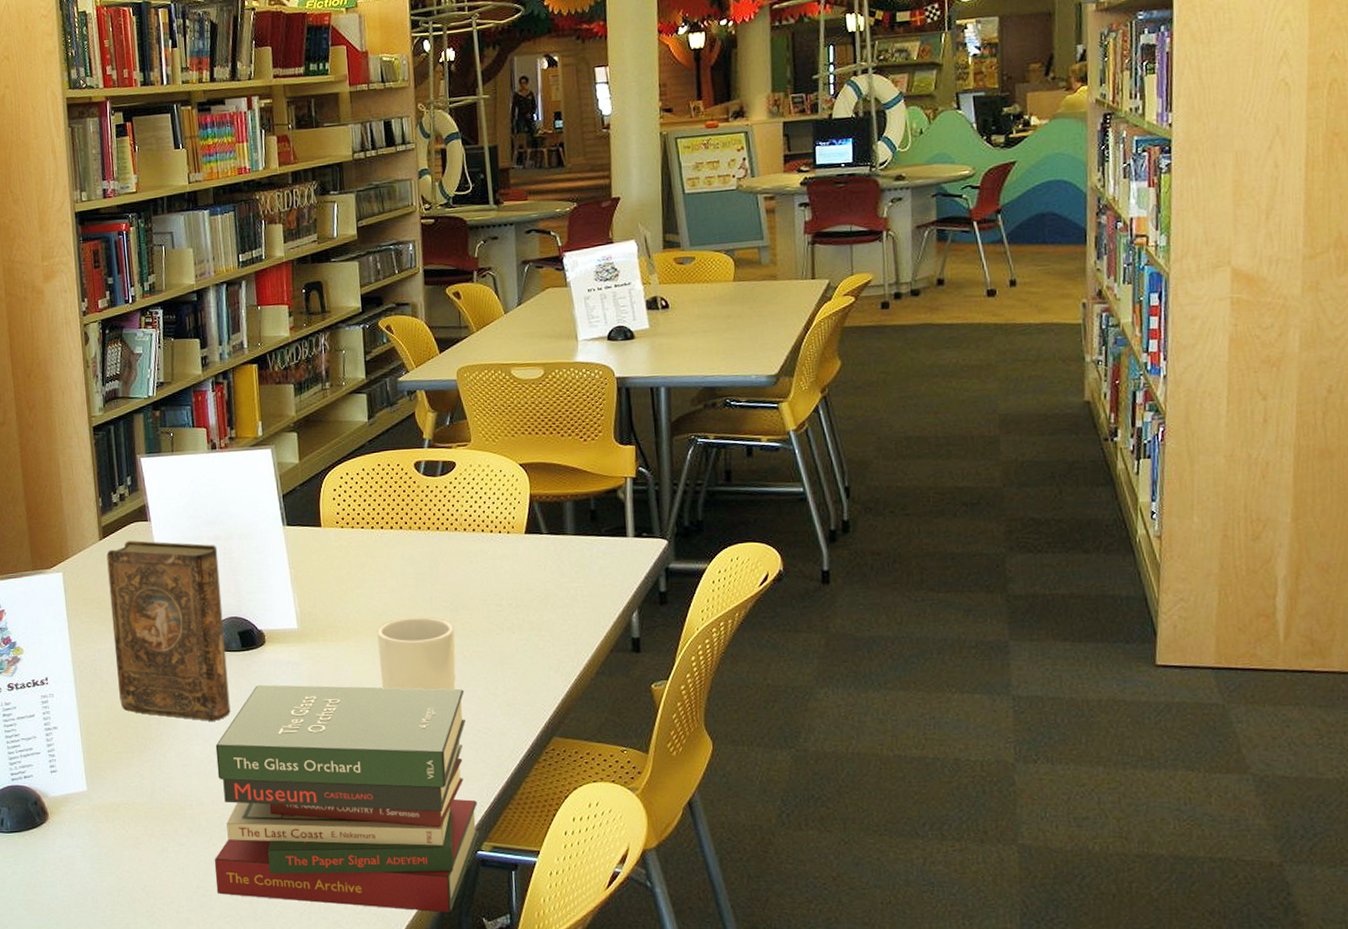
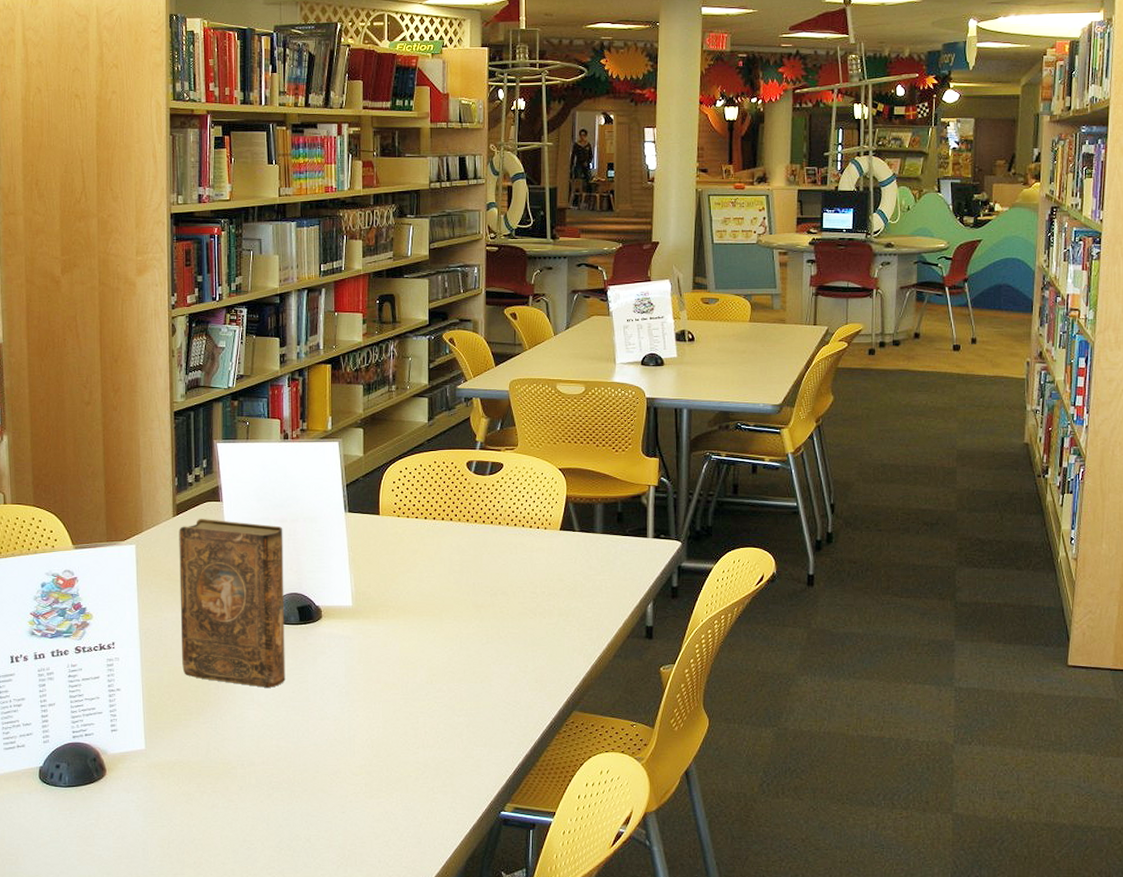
books: present [214,684,479,913] -> none [261,655,503,867]
mug: present [377,616,456,690] -> none [424,600,493,666]

